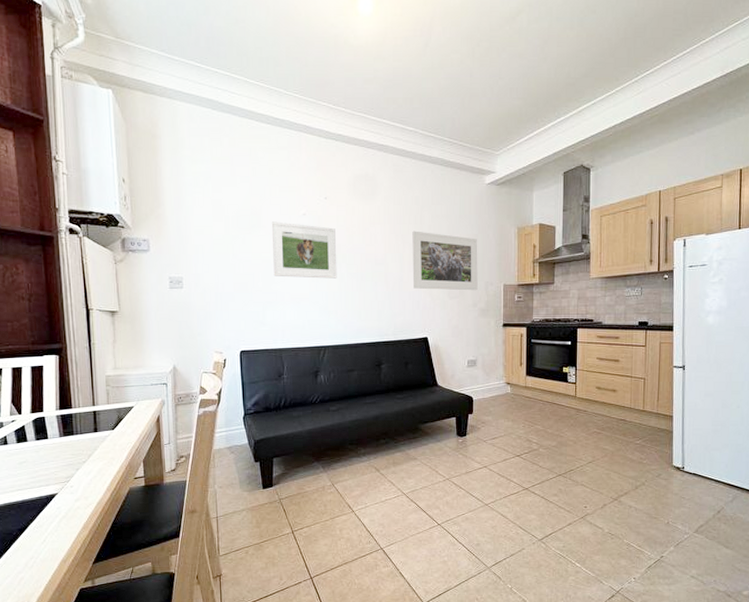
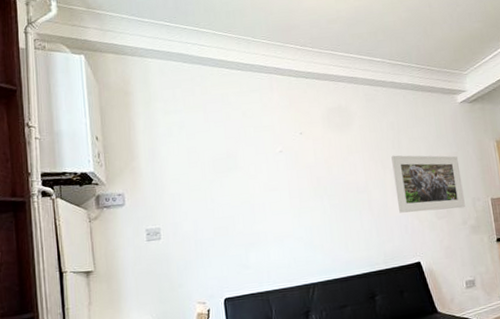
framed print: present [271,221,337,279] -> none [248,161,320,217]

